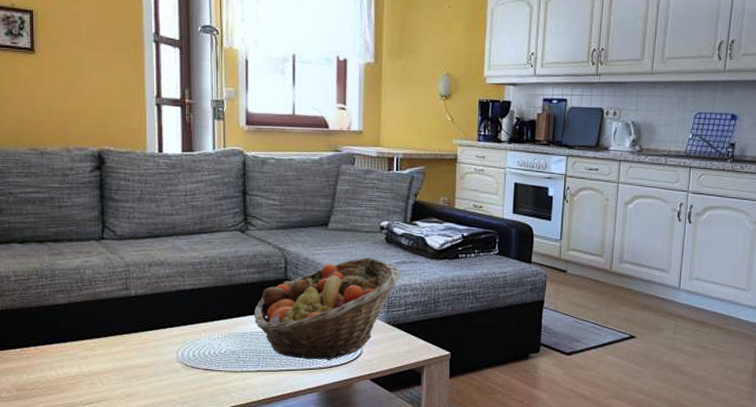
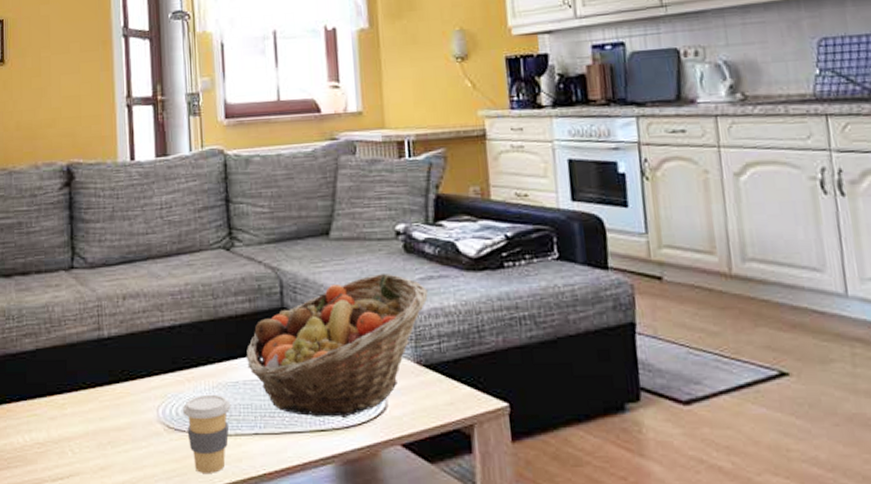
coffee cup: none [199,341,240,399] -> present [183,394,231,473]

